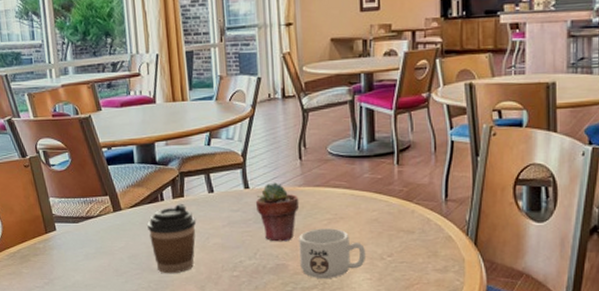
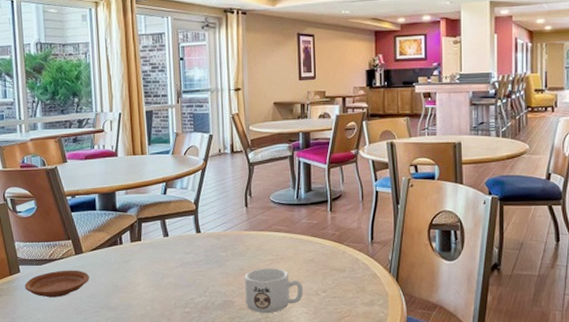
plate: none [61,228,129,258] -> present [24,270,89,298]
coffee cup: present [147,203,197,274] -> none [107,246,152,311]
potted succulent: present [255,182,300,242] -> none [206,227,245,281]

